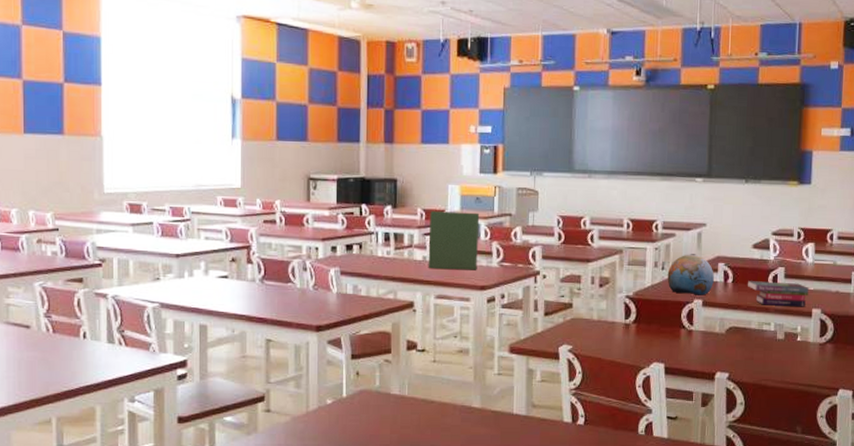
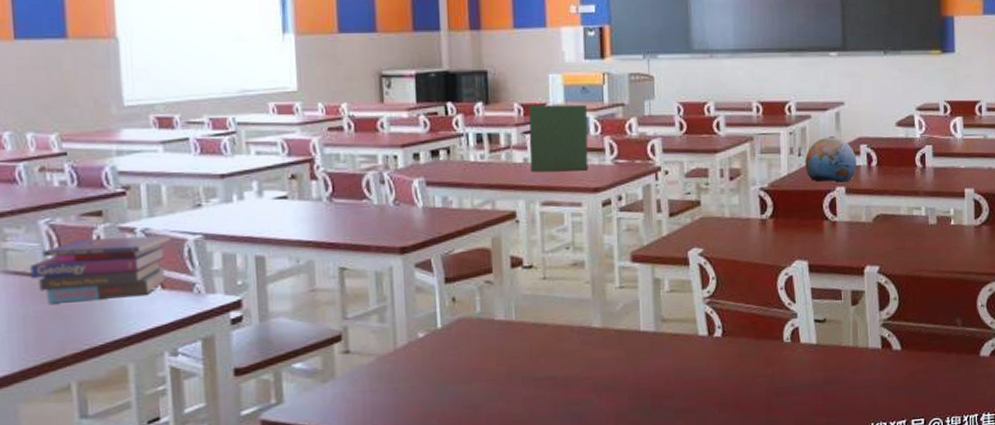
books: none [26,300,134,352] -> present [30,235,171,304]
books: present [748,281,809,307] -> none [894,161,959,188]

